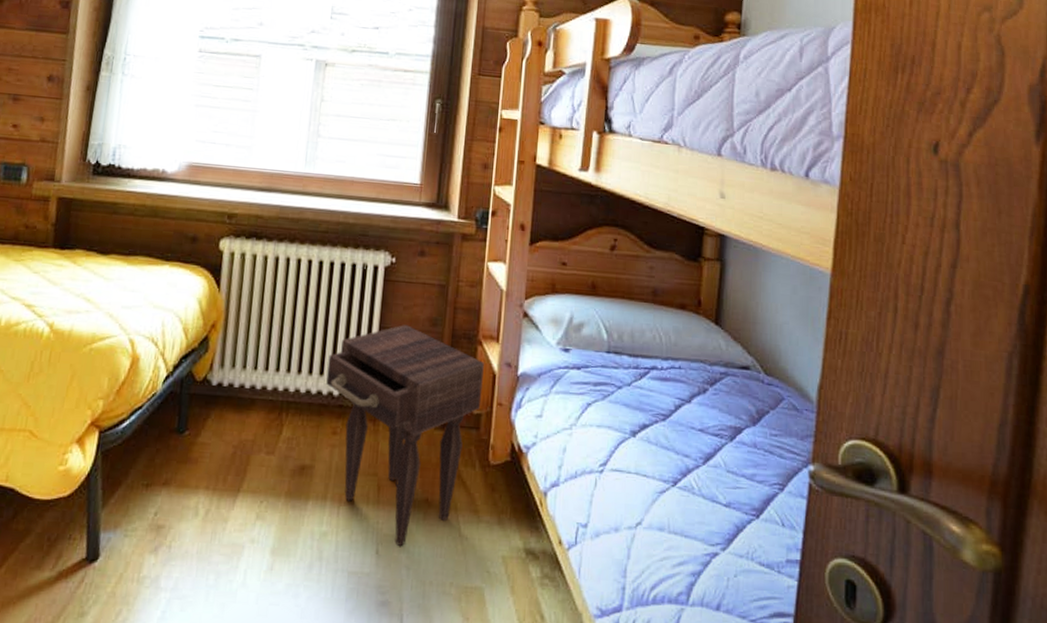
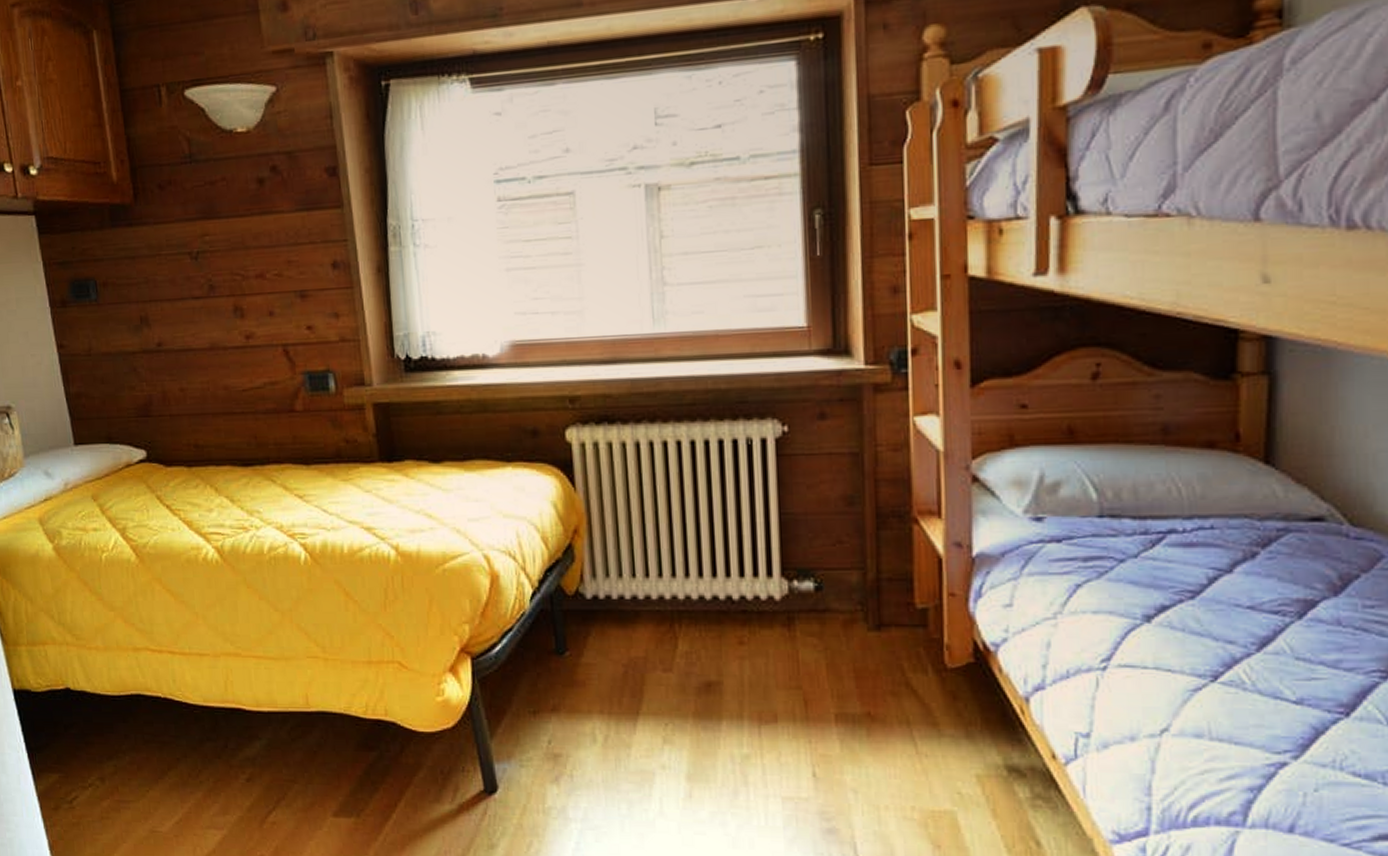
nightstand: present [326,325,485,547] -> none [720,508,926,768]

